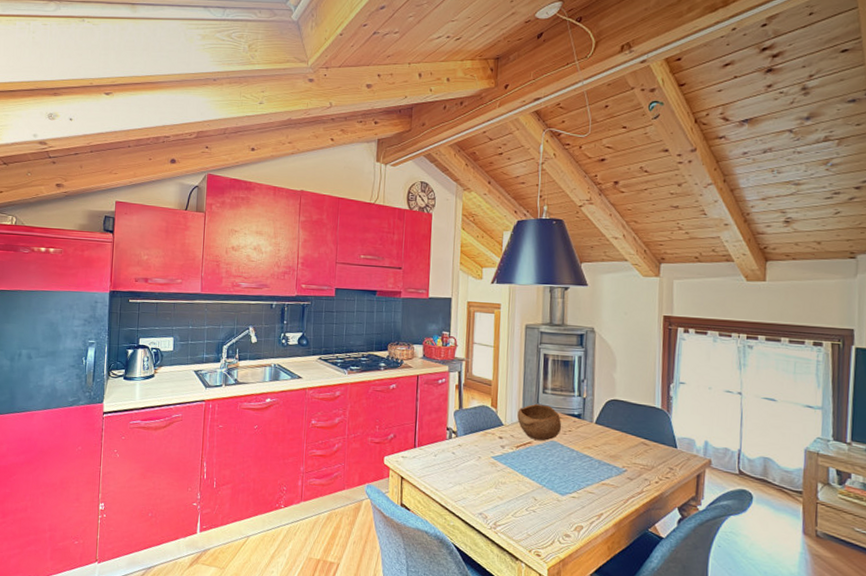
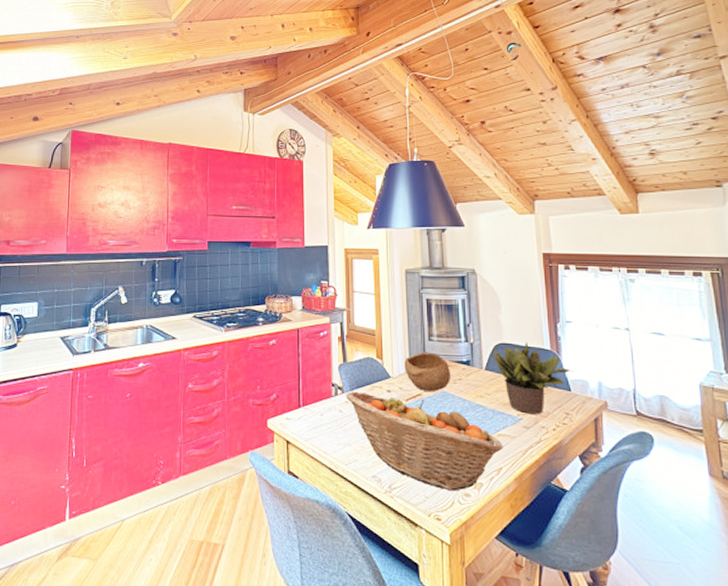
fruit basket: none [459,436,606,532] -> present [346,391,503,491]
potted plant: none [604,399,682,468] -> present [493,341,574,414]

